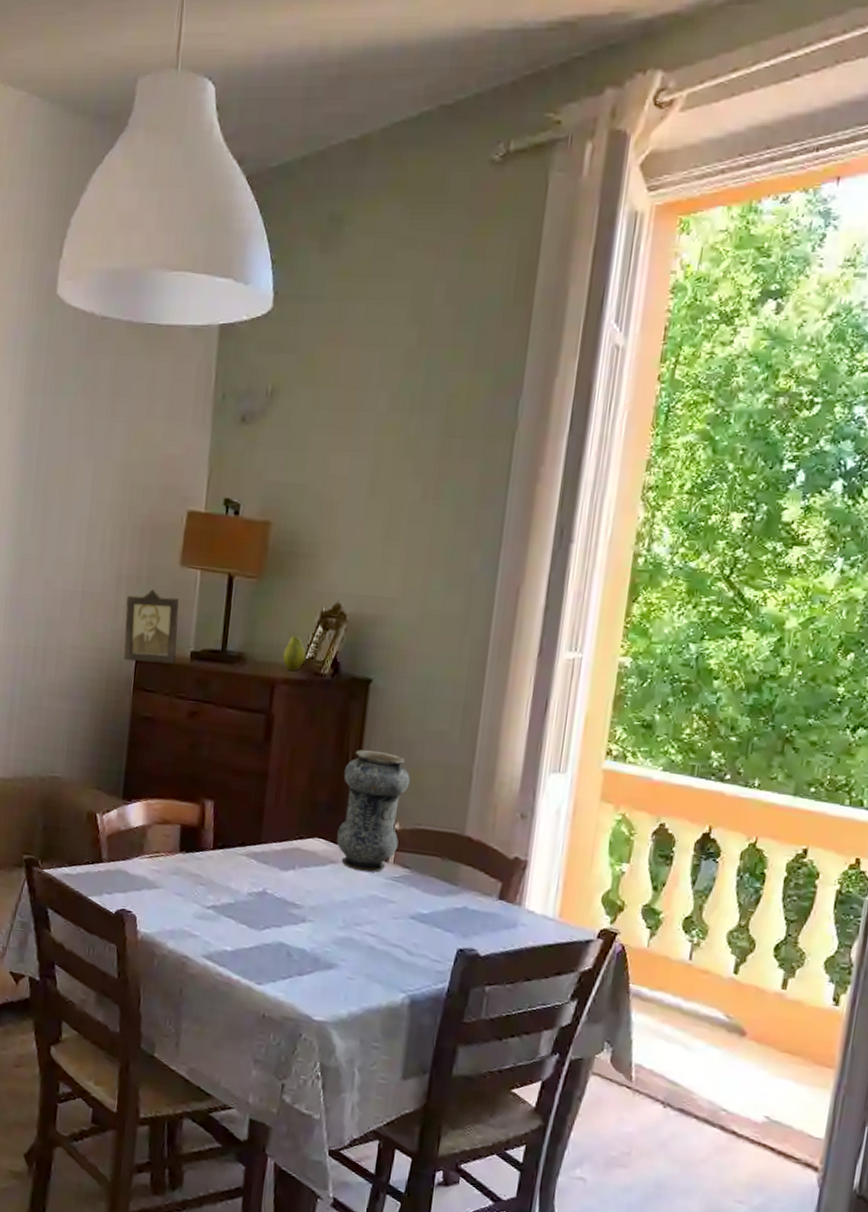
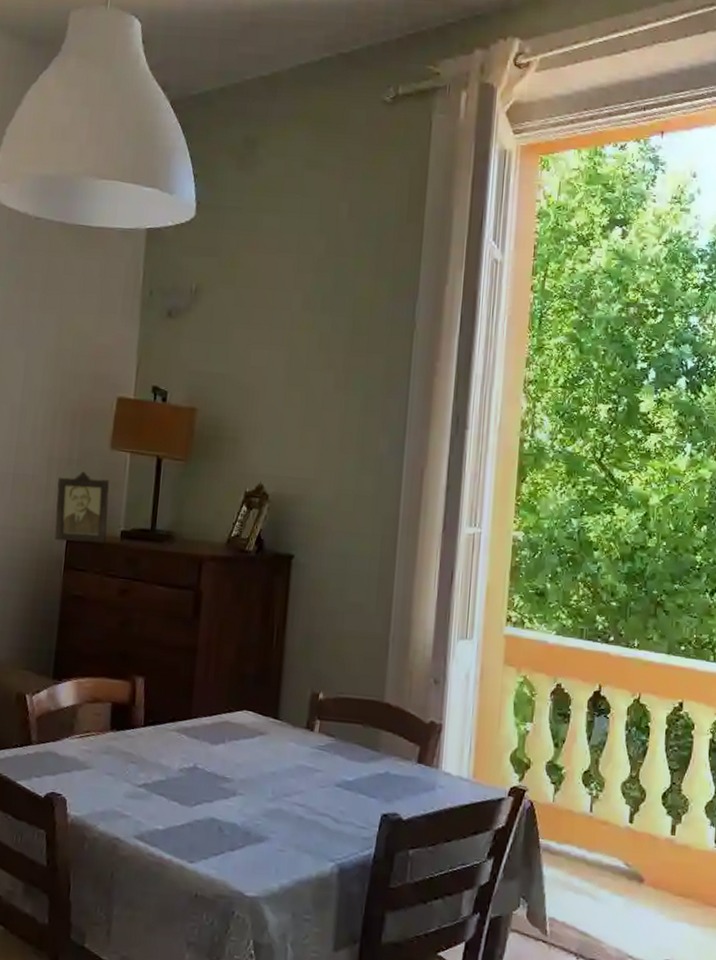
fruit: present [282,634,307,672] -> none [209,513,232,549]
vase: present [336,749,410,872] -> none [264,622,332,742]

